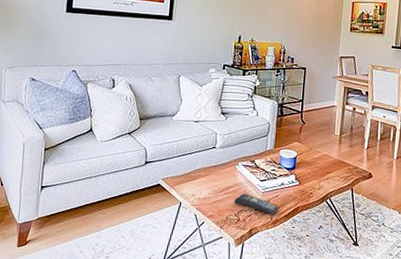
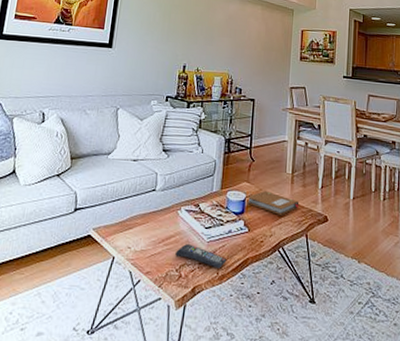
notebook: none [298,150,346,171] -> present [247,191,300,215]

